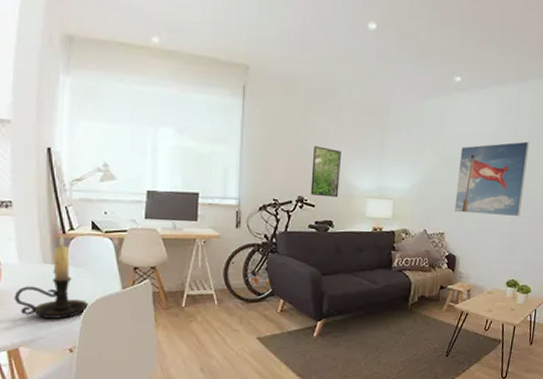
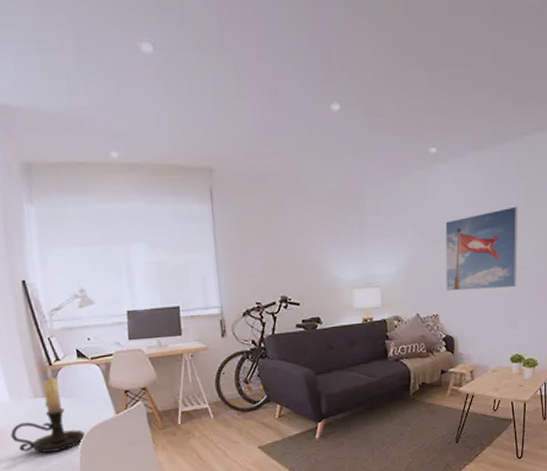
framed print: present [310,146,341,198] -> none [291,241,323,294]

